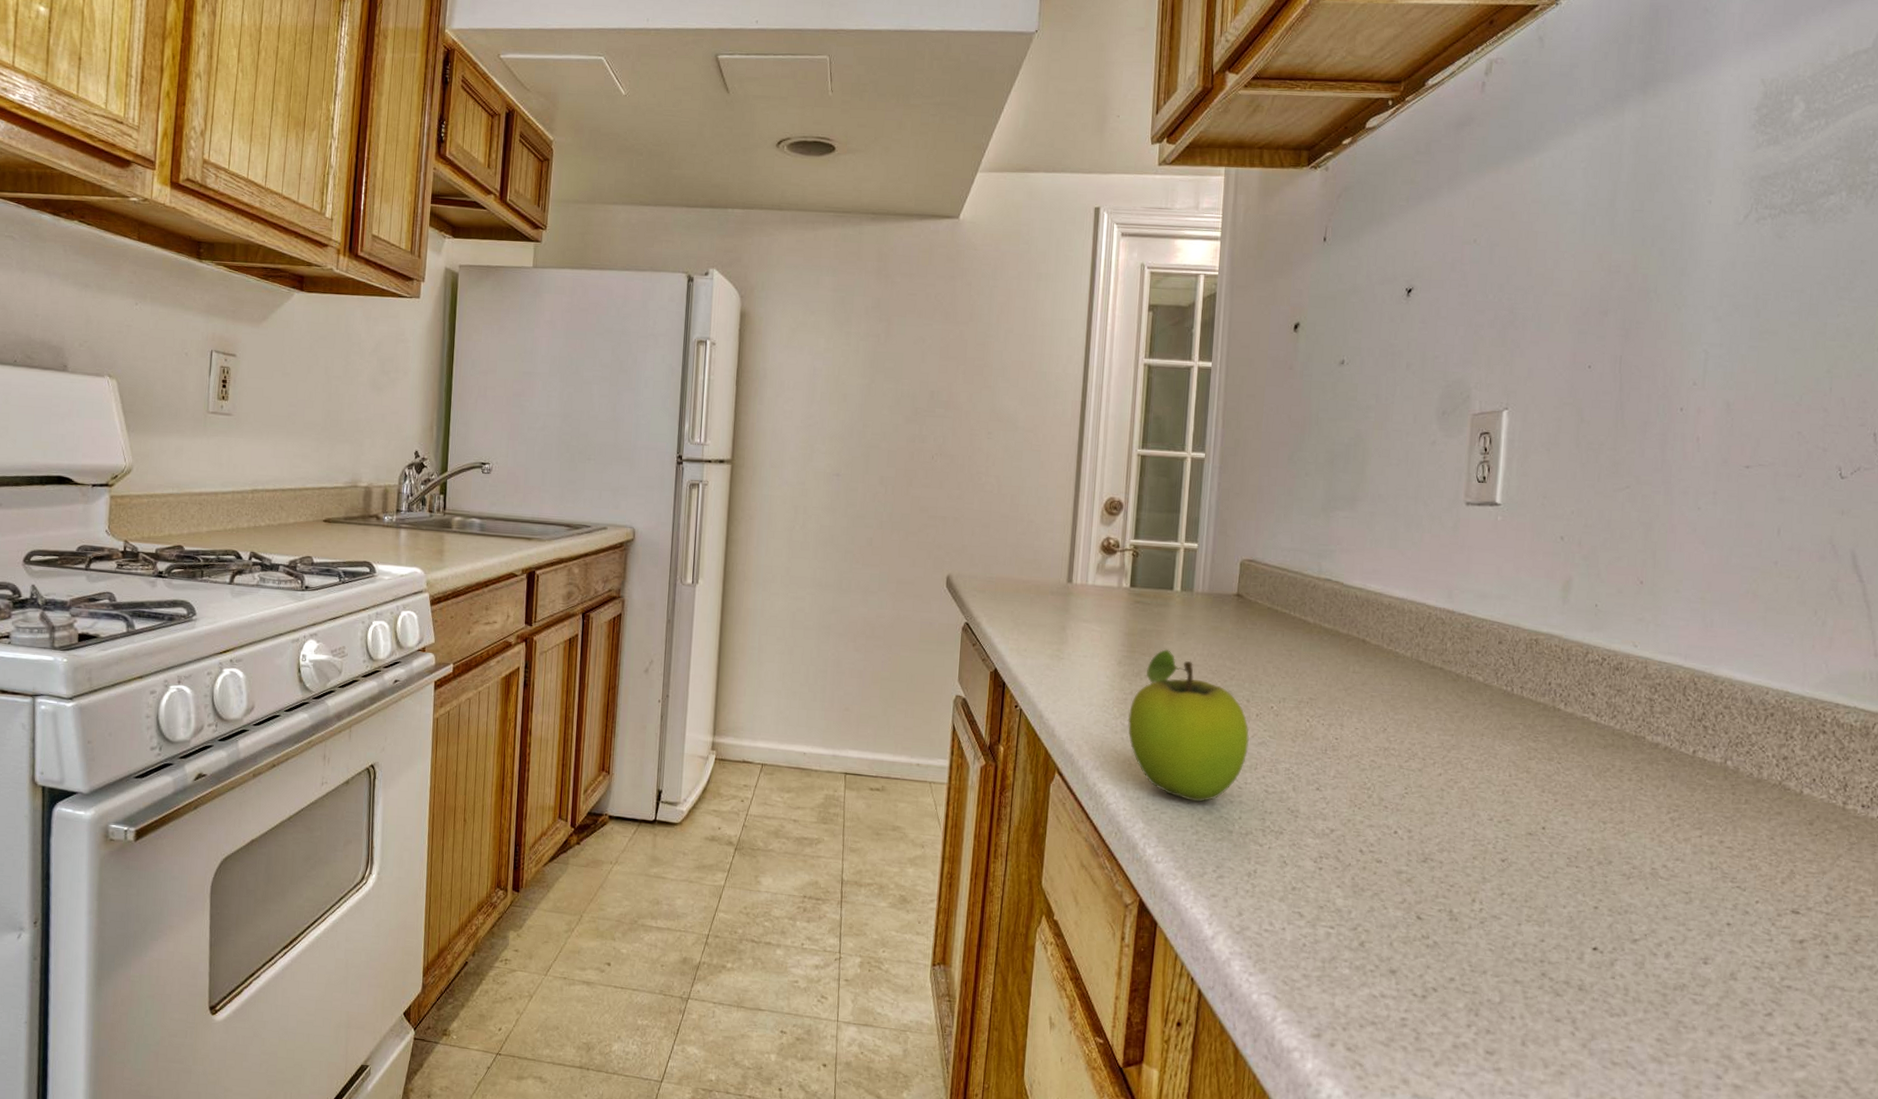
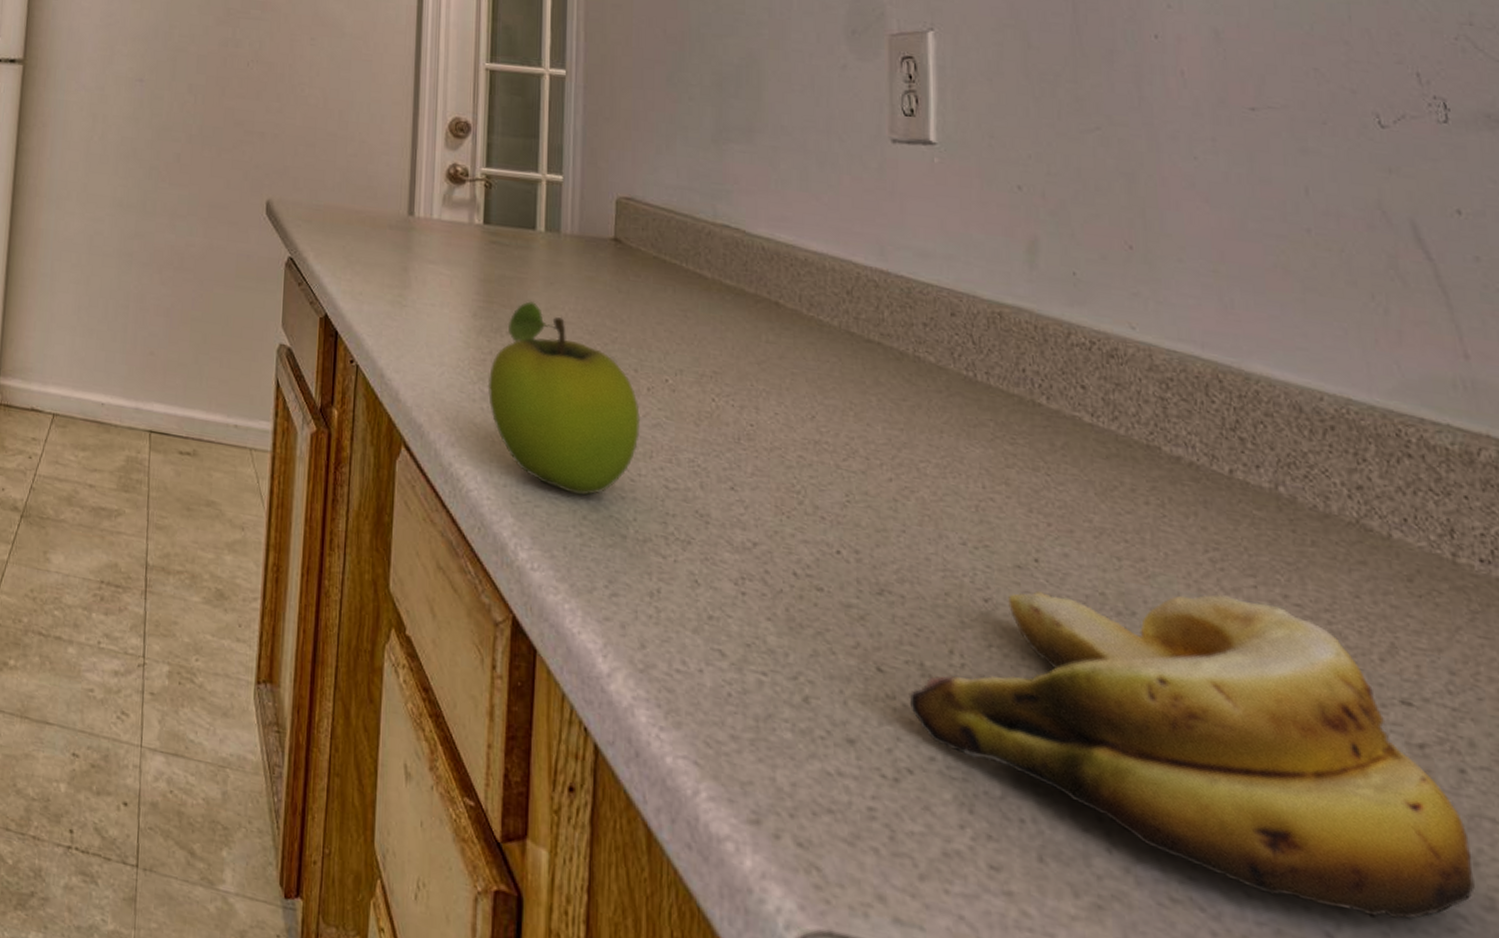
banana: none [1438,844,1824,1063] -> present [909,591,1475,919]

